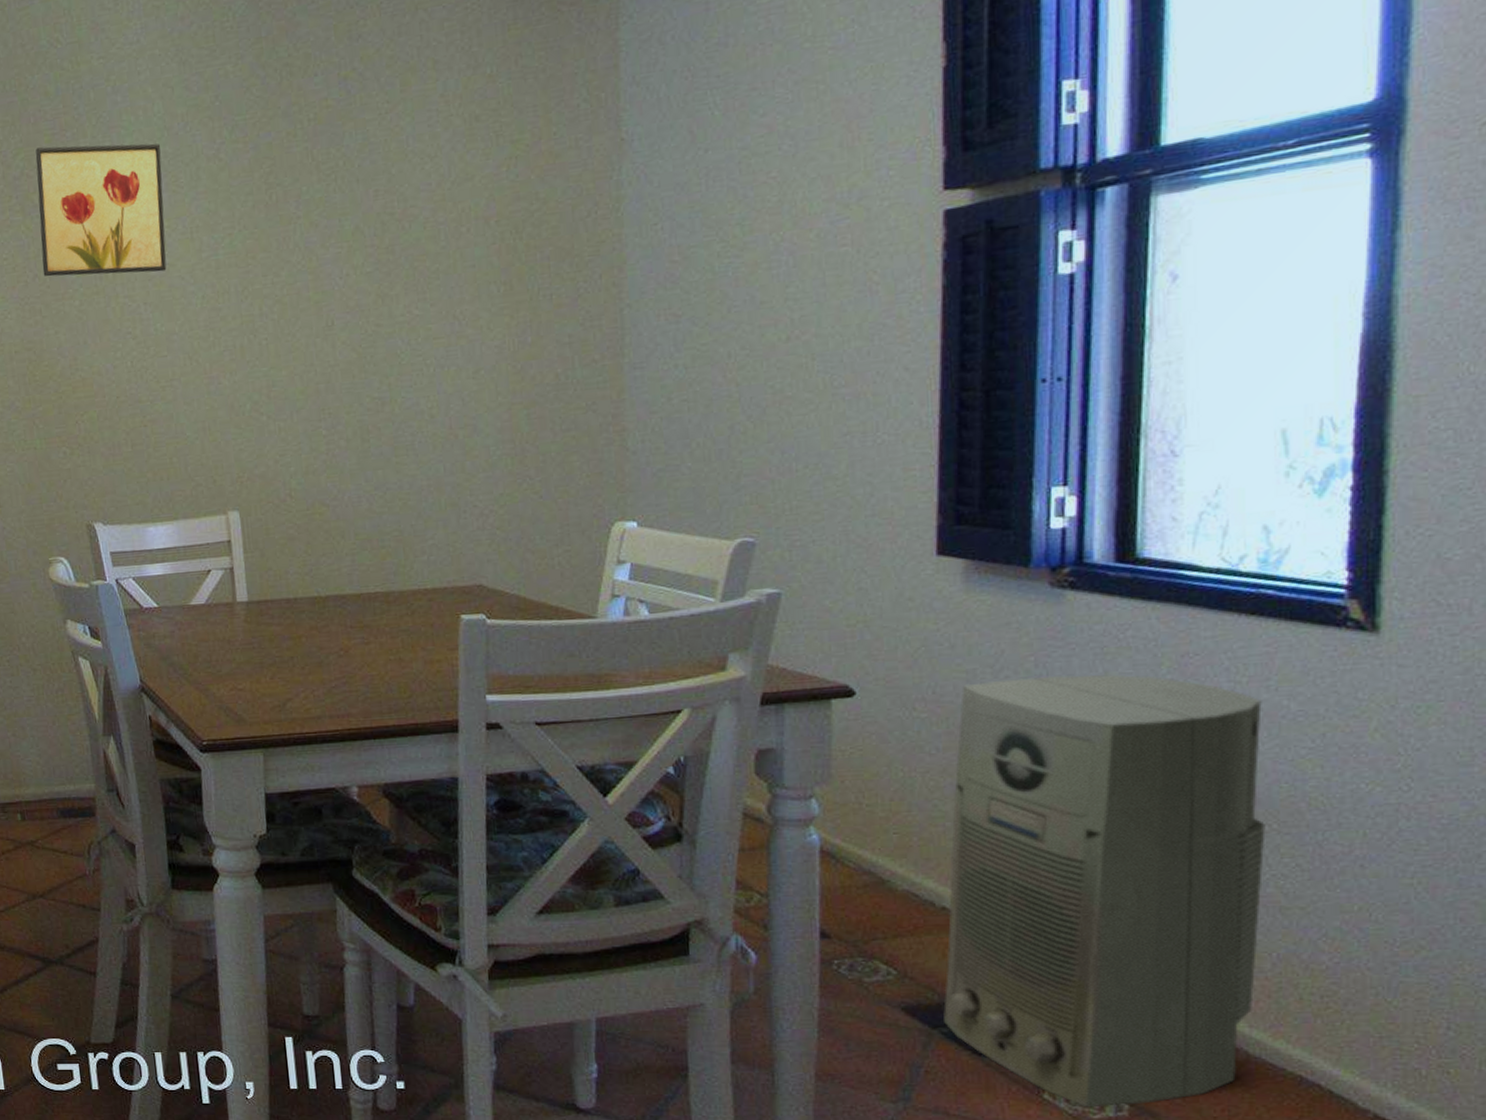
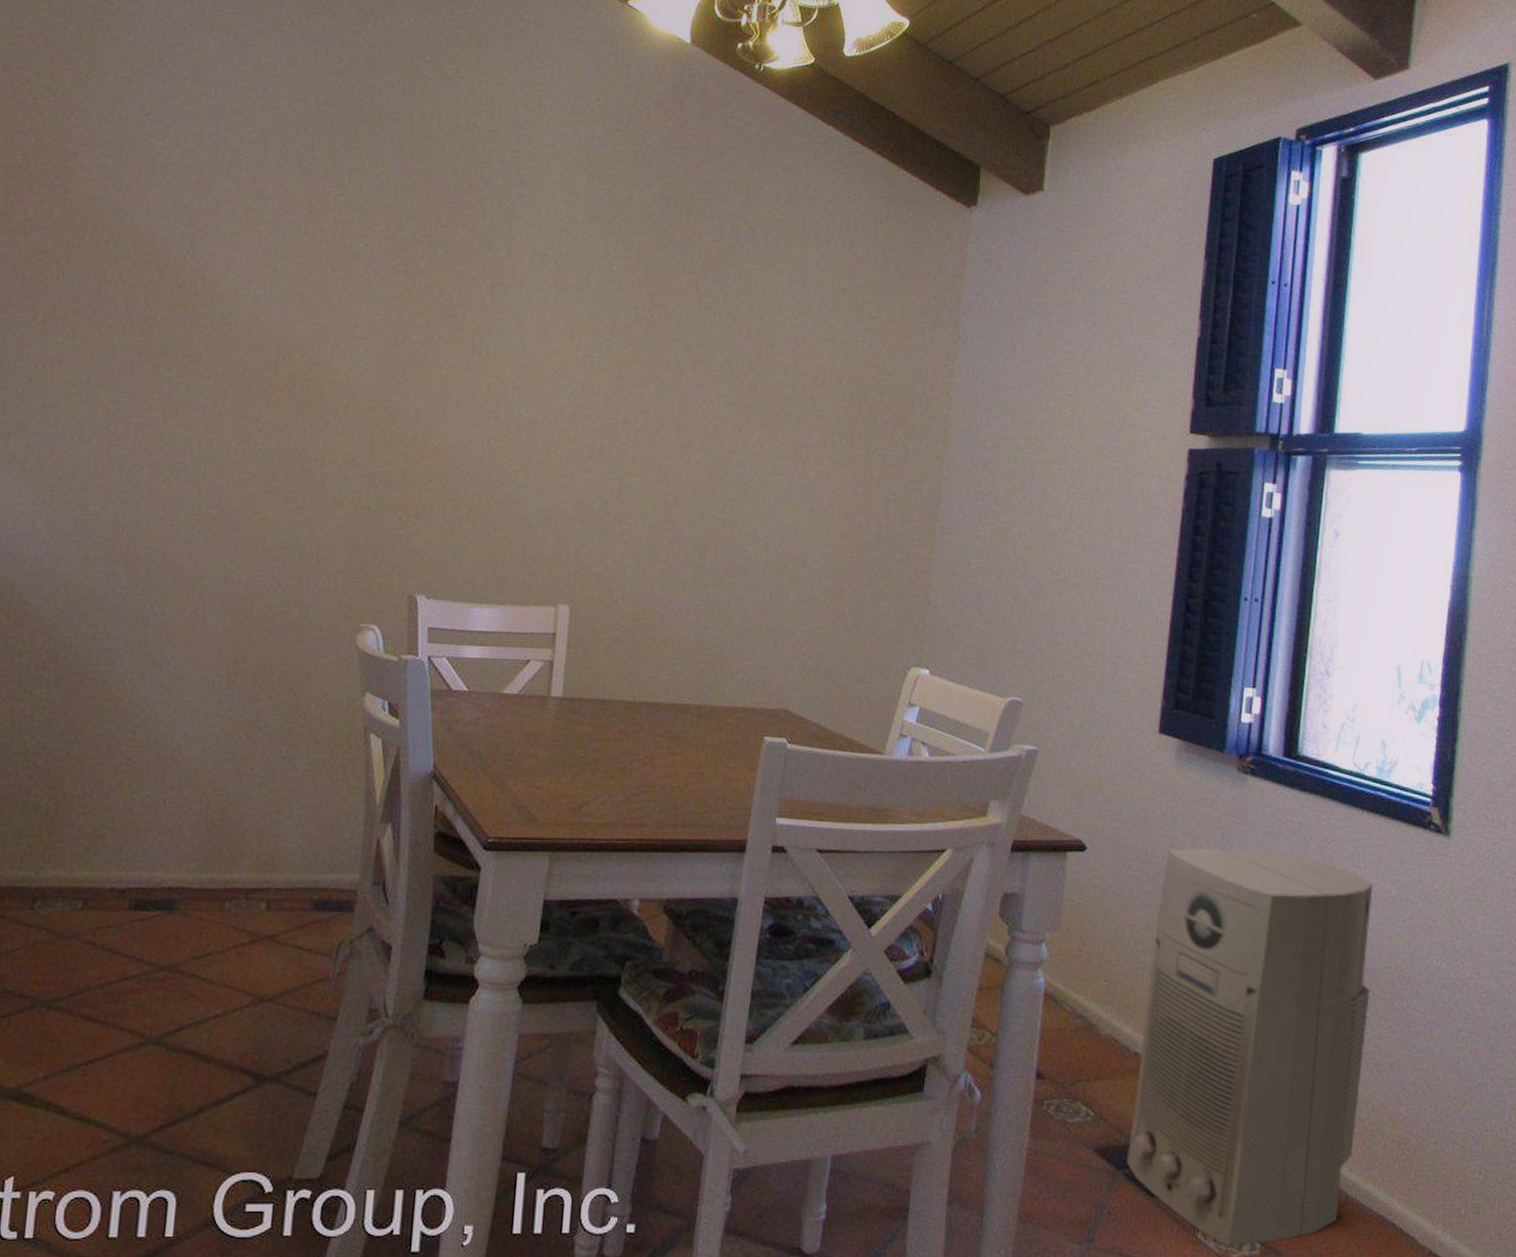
wall art: present [36,143,167,277] -> none [414,217,556,361]

